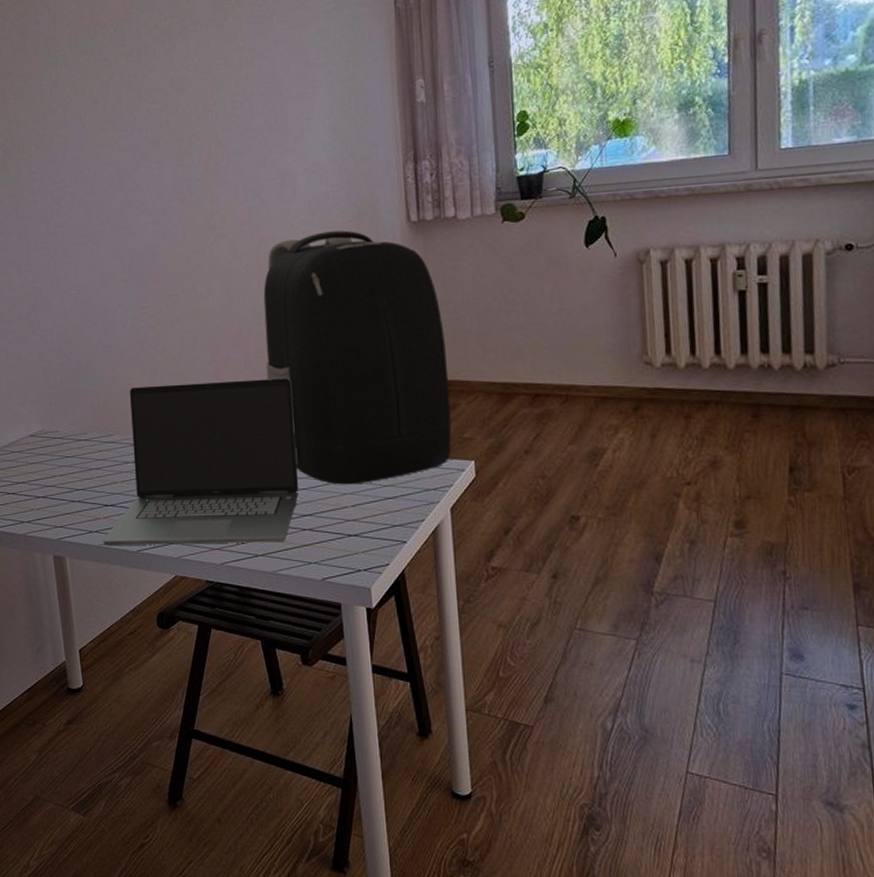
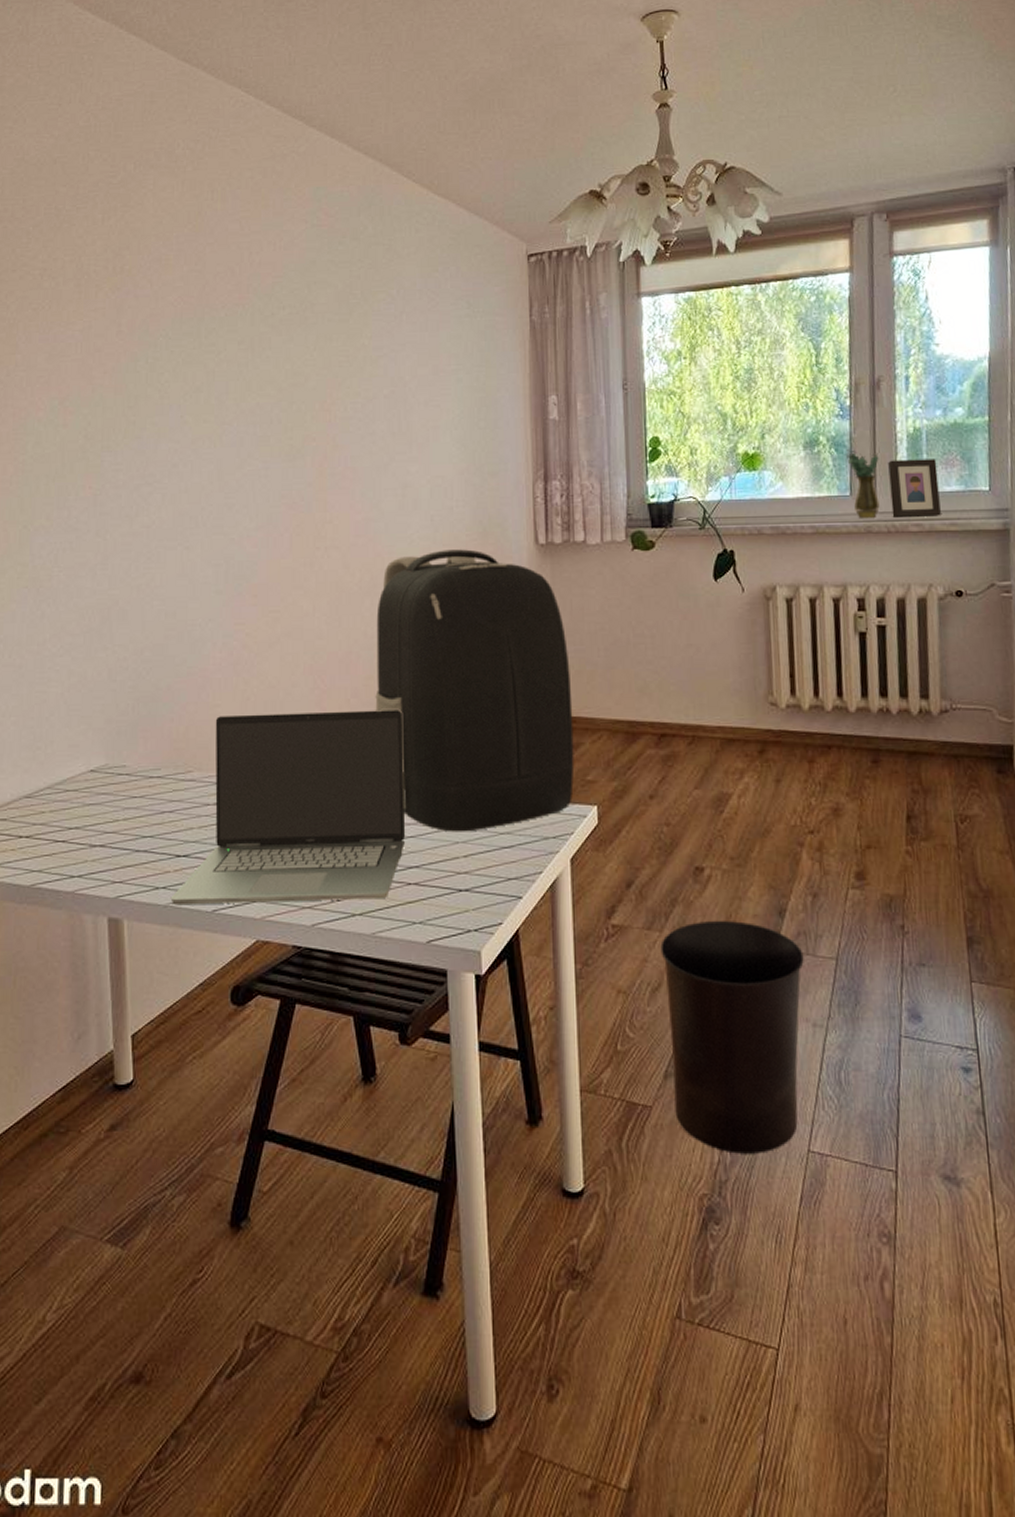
waste bin: none [538,564,682,772] -> present [660,920,804,1154]
vase: none [724,108,761,178] -> present [846,450,880,520]
picture frame: none [770,110,830,175] -> present [888,459,941,519]

